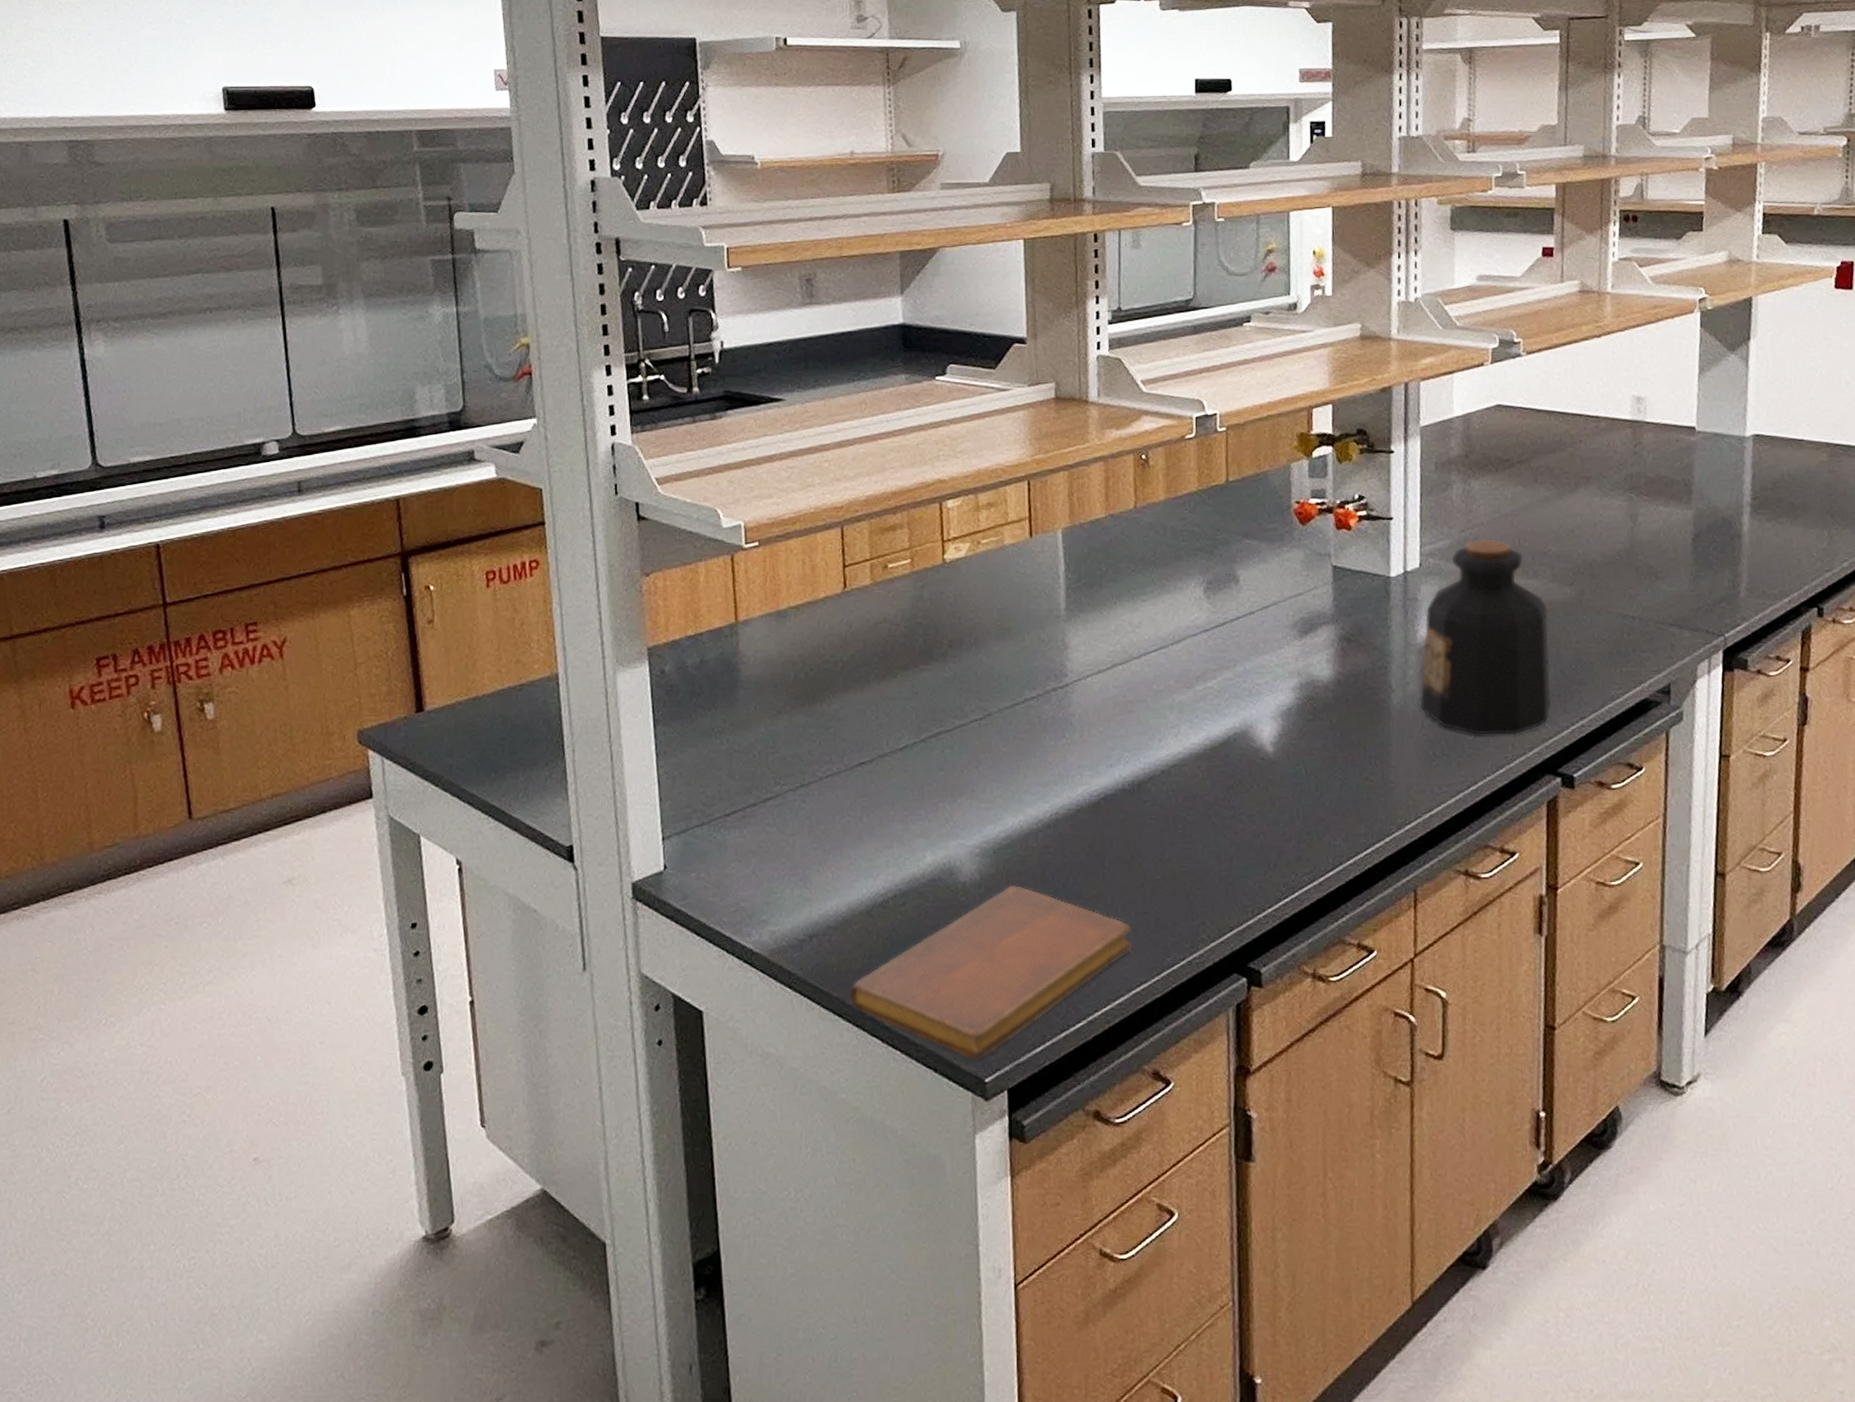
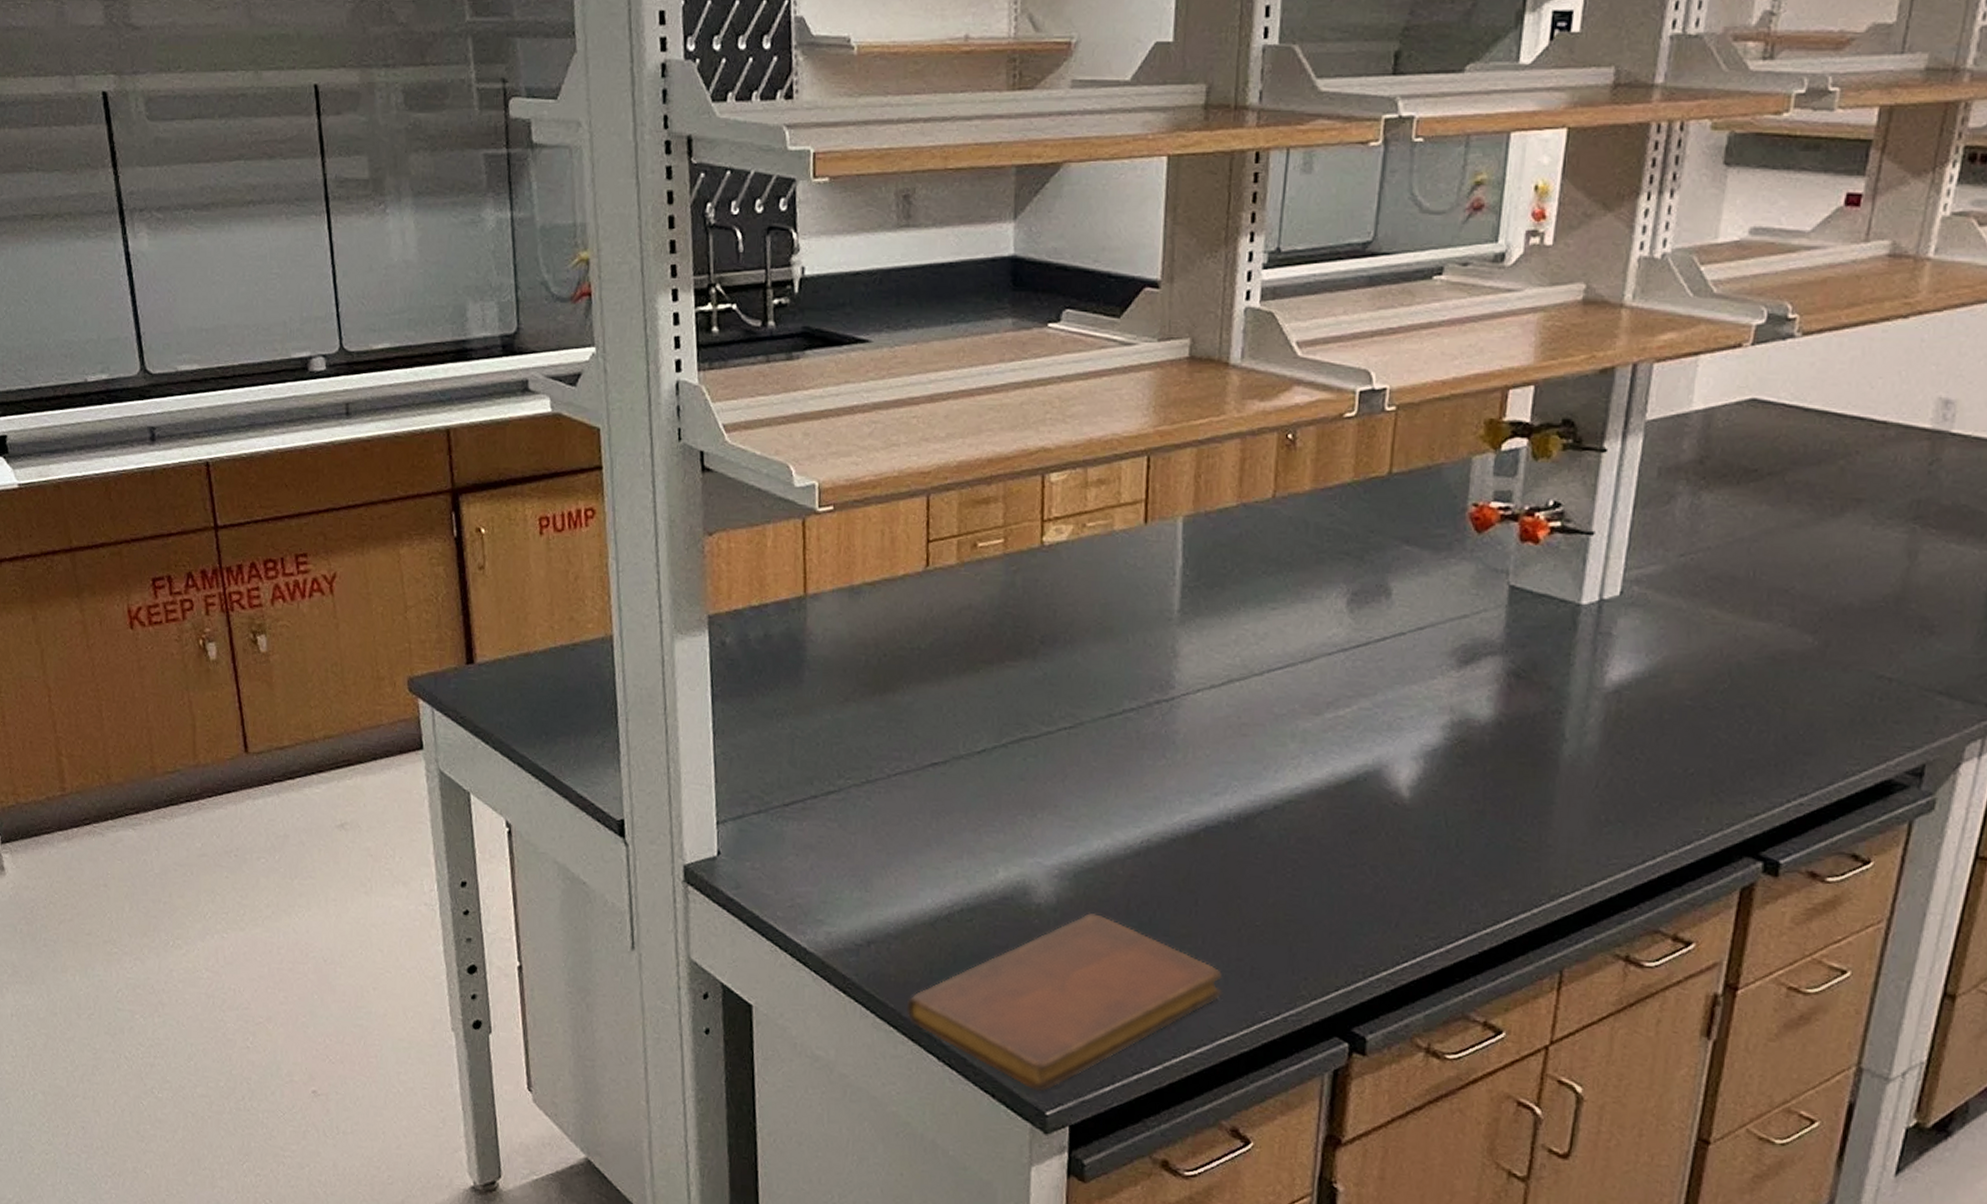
bottle: present [1420,539,1551,735] -> none [1597,567,1779,806]

